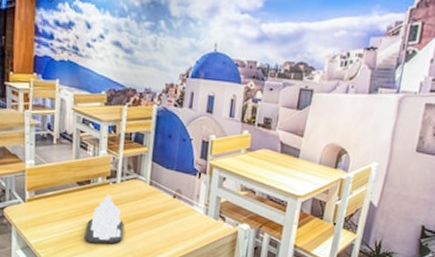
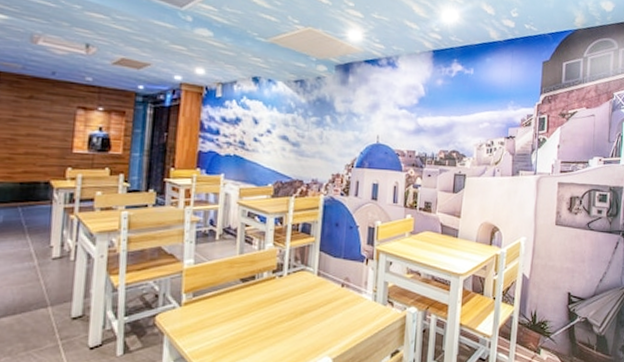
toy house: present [85,194,124,244] -> none [248,289,290,345]

